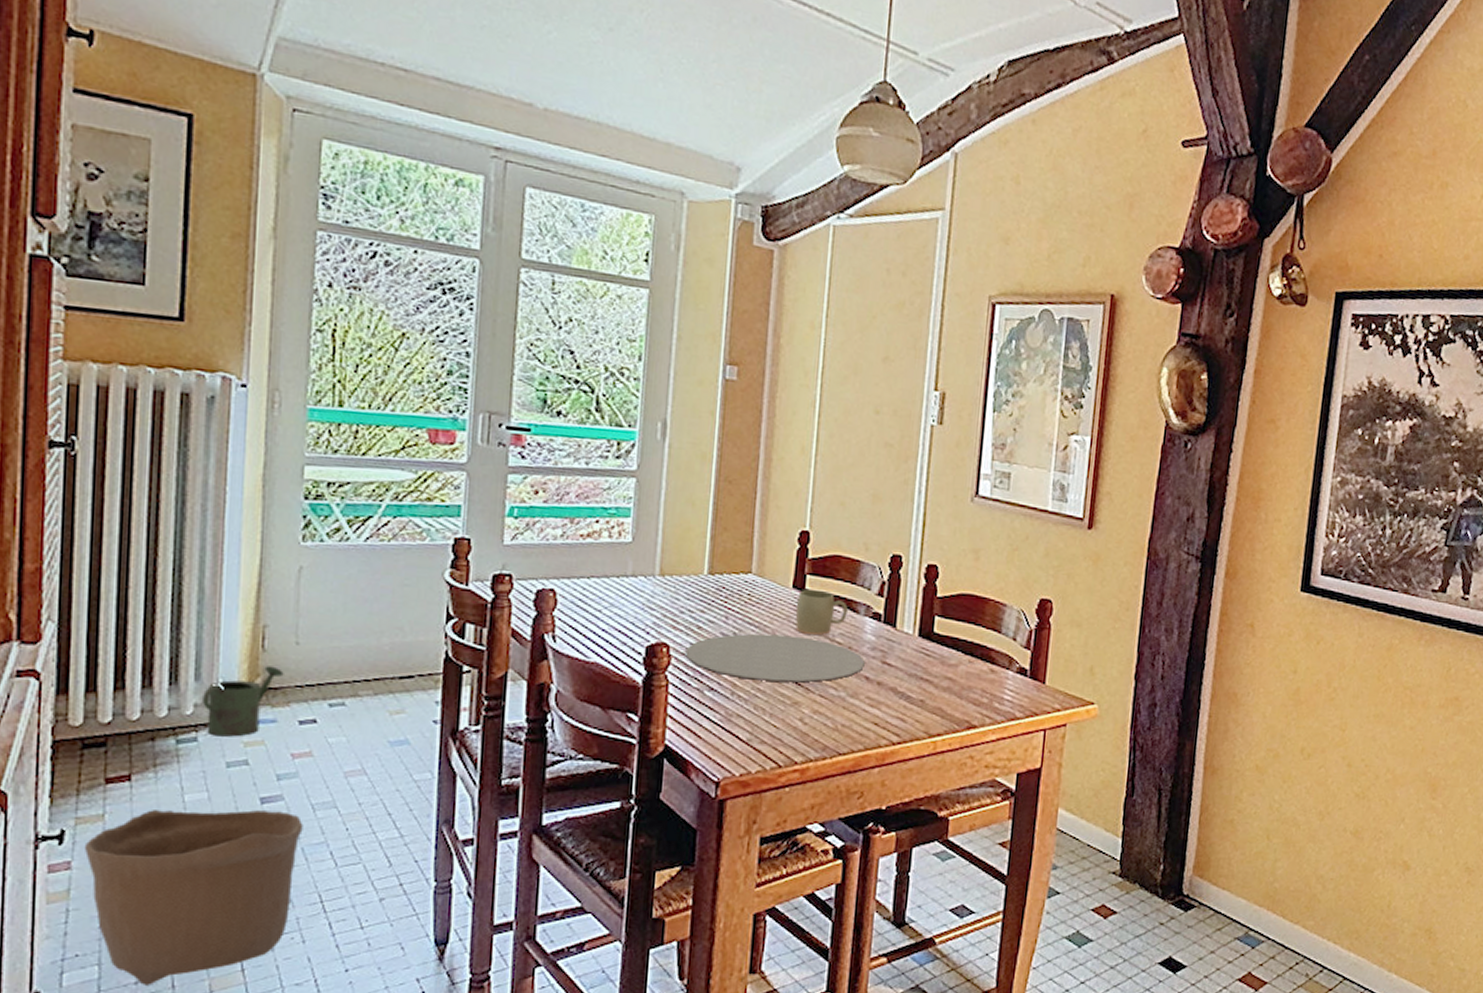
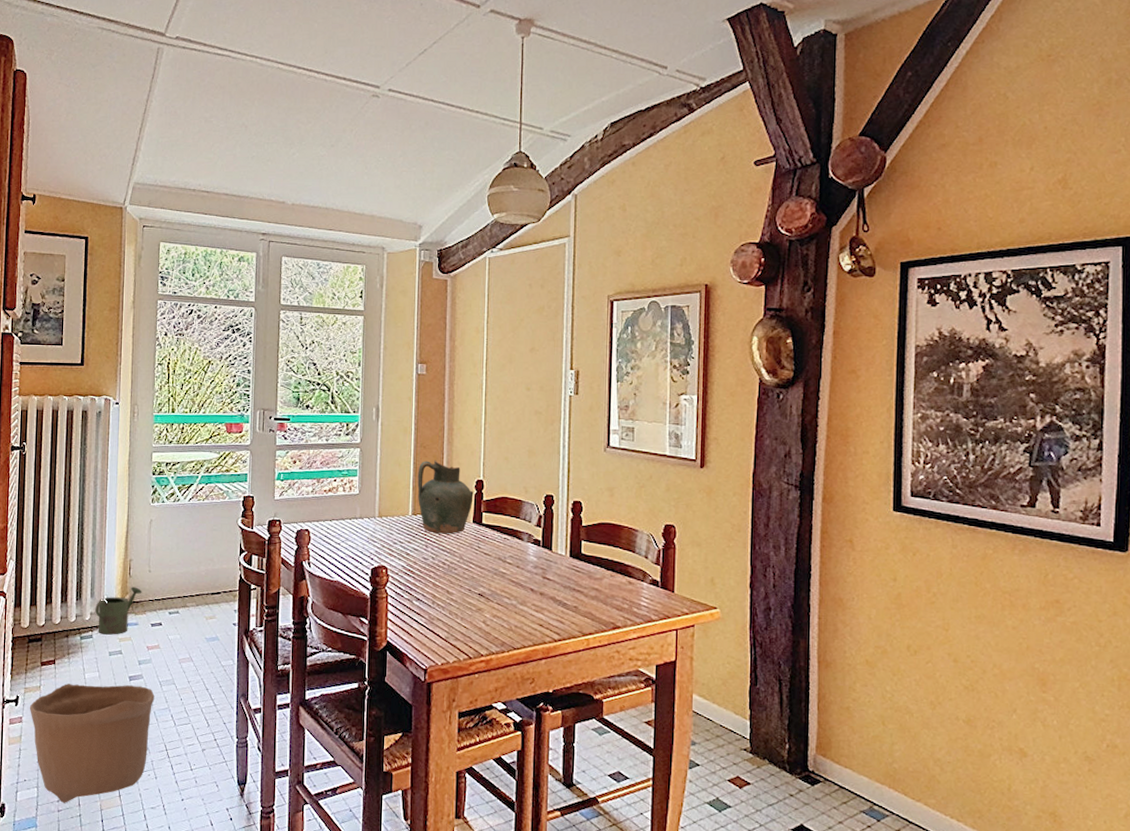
placemat: present [685,633,865,683] -> none [399,557,530,594]
ceramic jug: none [717,500,796,602] -> present [417,460,474,534]
mug: present [795,589,848,636] -> none [476,523,514,558]

